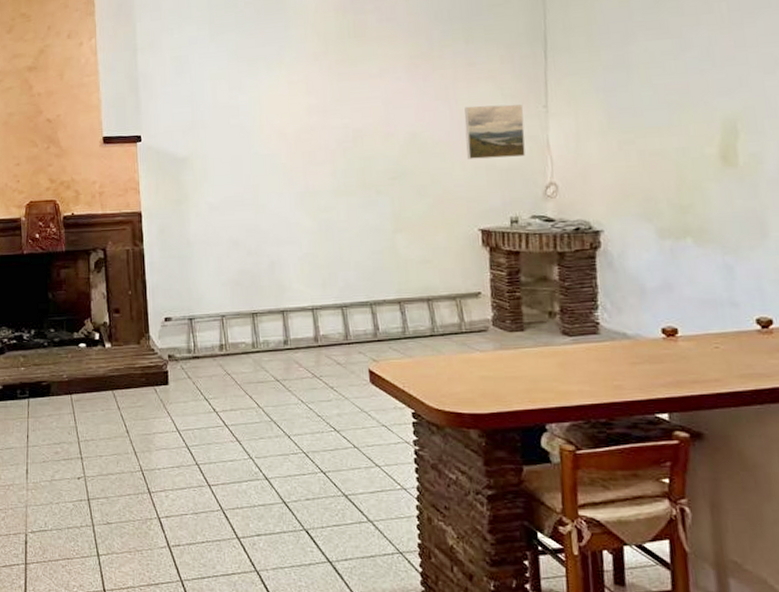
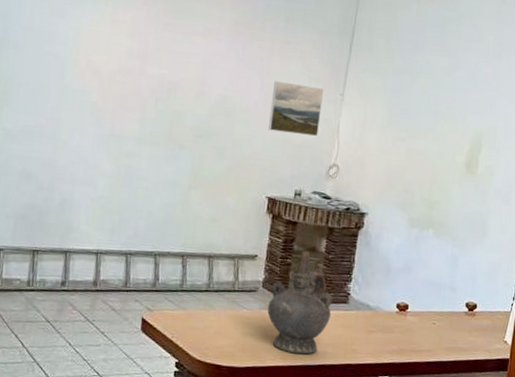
ceremonial vessel: none [503,280,580,395] -> present [267,250,333,355]

